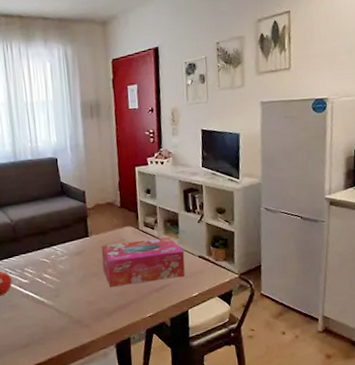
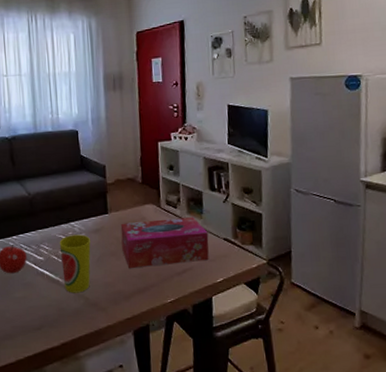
cup: none [42,257,74,313] -> present [59,234,91,293]

